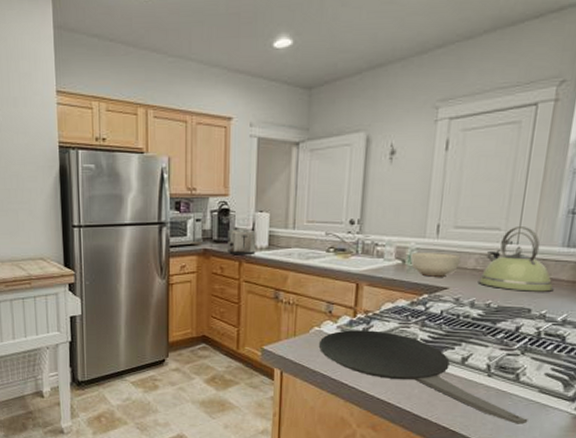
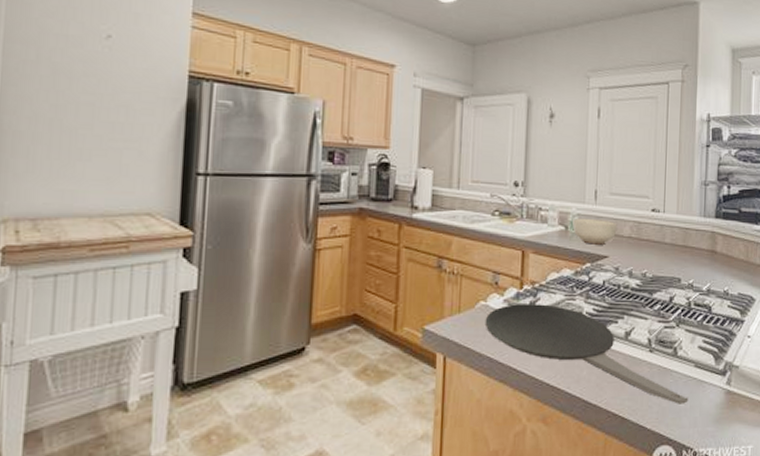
toaster: present [228,229,256,255] -> none [386,186,419,217]
kettle: present [477,227,554,292] -> none [633,195,697,261]

